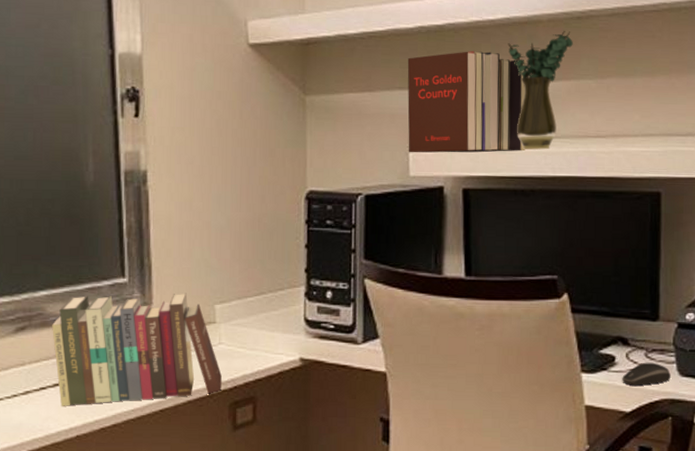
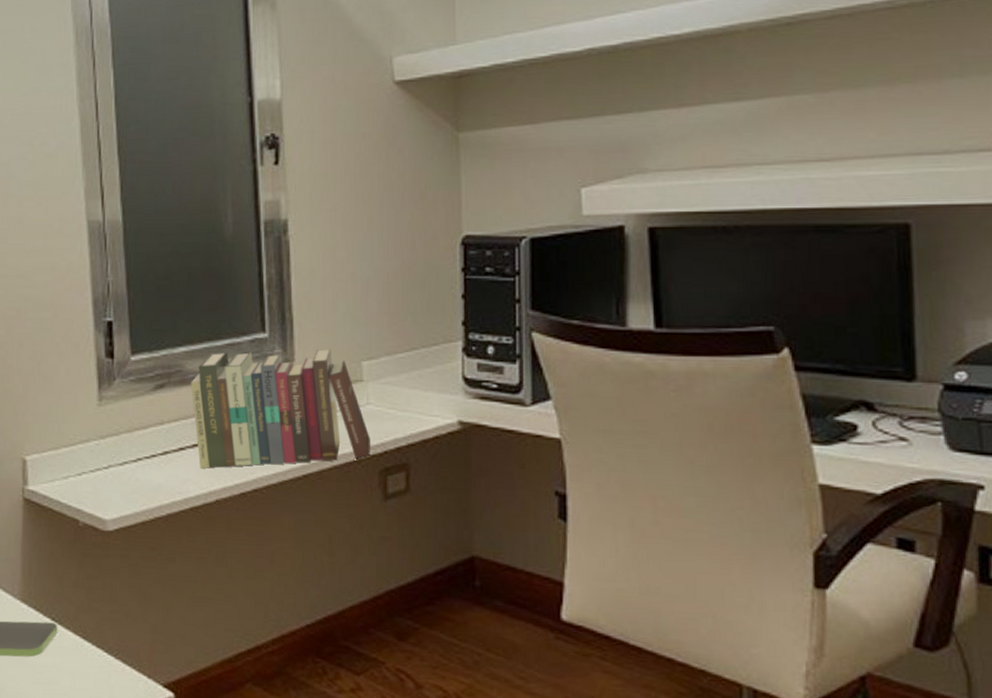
books: present [407,51,527,153] -> none [576,71,726,189]
vase: present [508,30,573,150] -> none [698,39,782,181]
computer mouse: present [622,362,671,386] -> none [868,432,937,462]

